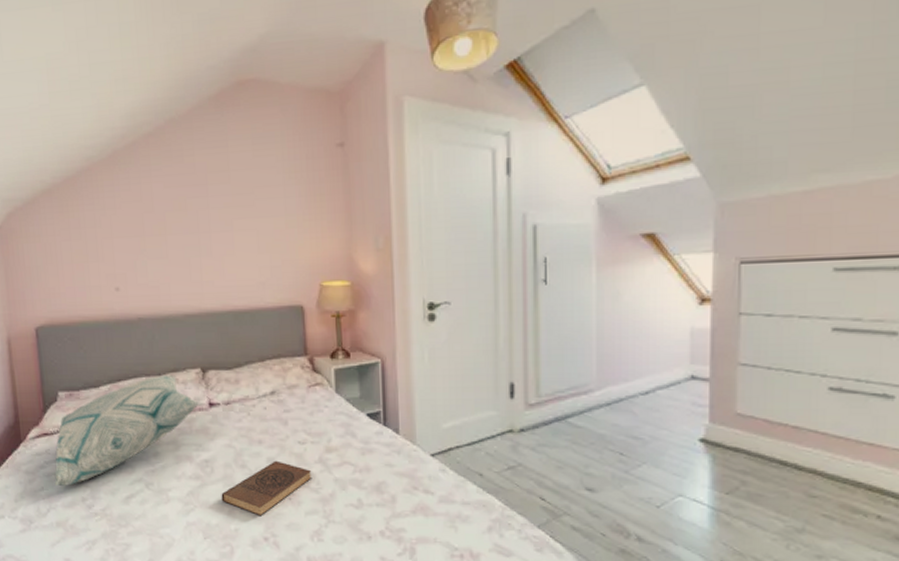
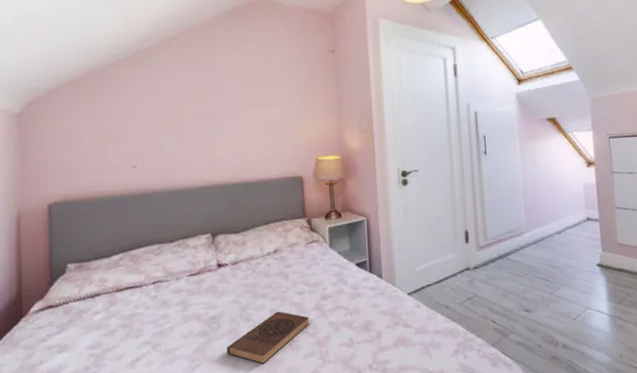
decorative pillow: present [55,376,199,487] -> none [57,242,208,359]

